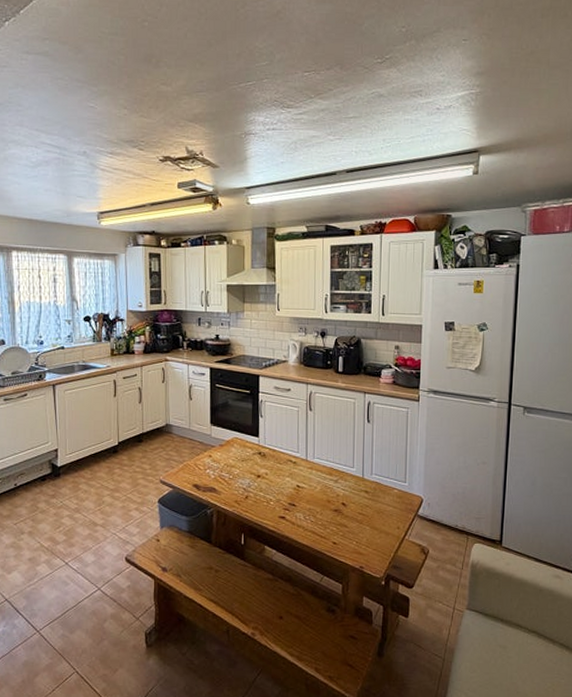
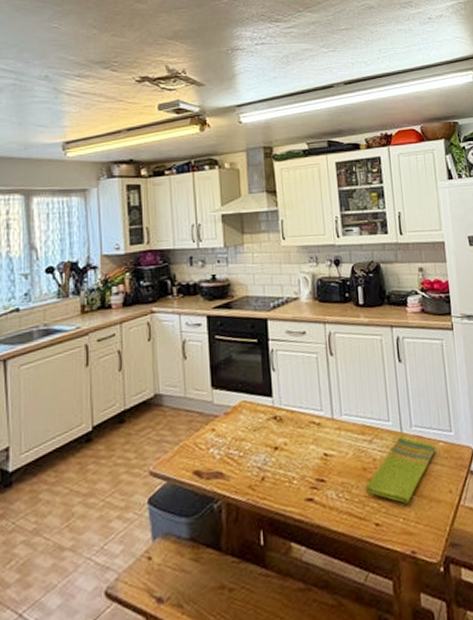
dish towel: none [328,480,390,531] -> present [365,436,436,503]

